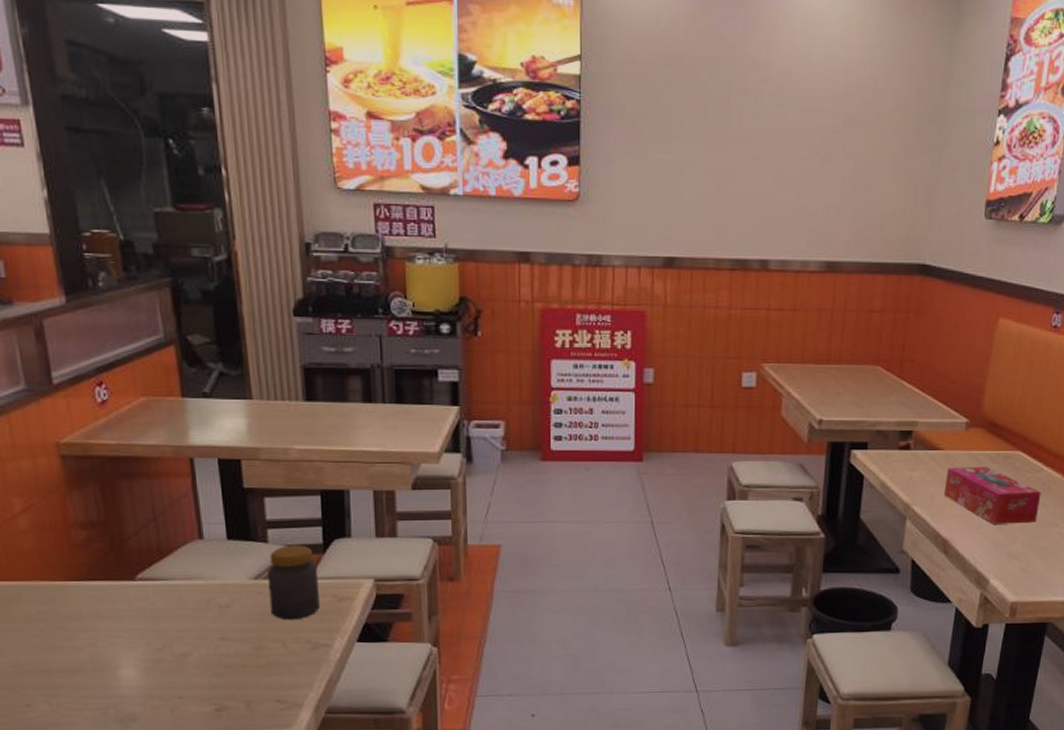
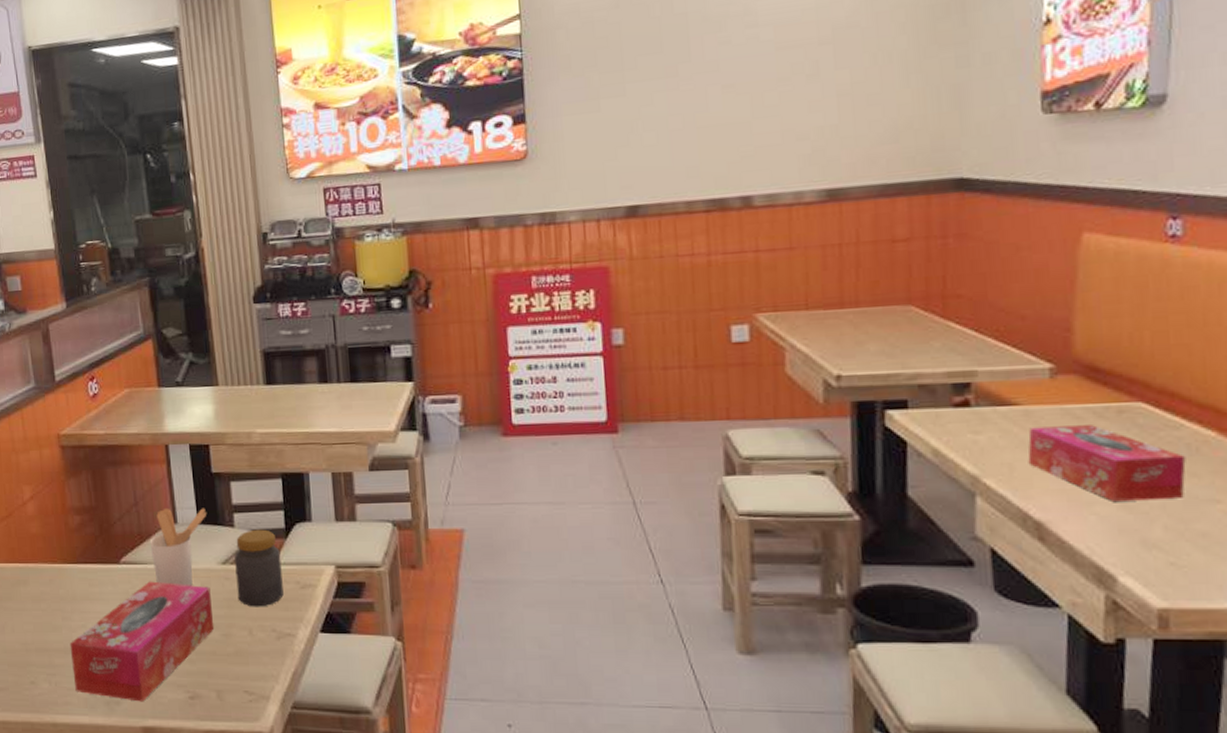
tissue box: none [74,597,244,717] -> present [69,581,215,702]
utensil holder: none [171,523,238,602] -> present [149,507,207,586]

